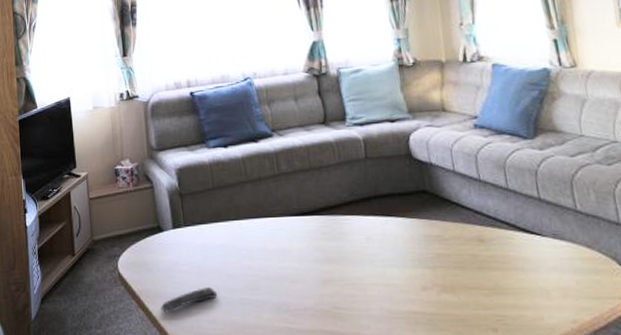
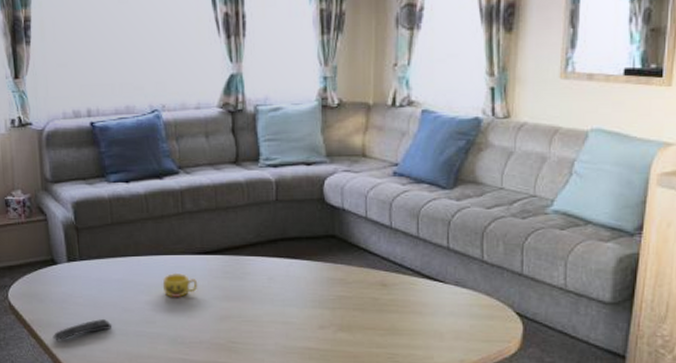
cup: none [264,235,299,262] -> present [162,272,198,298]

